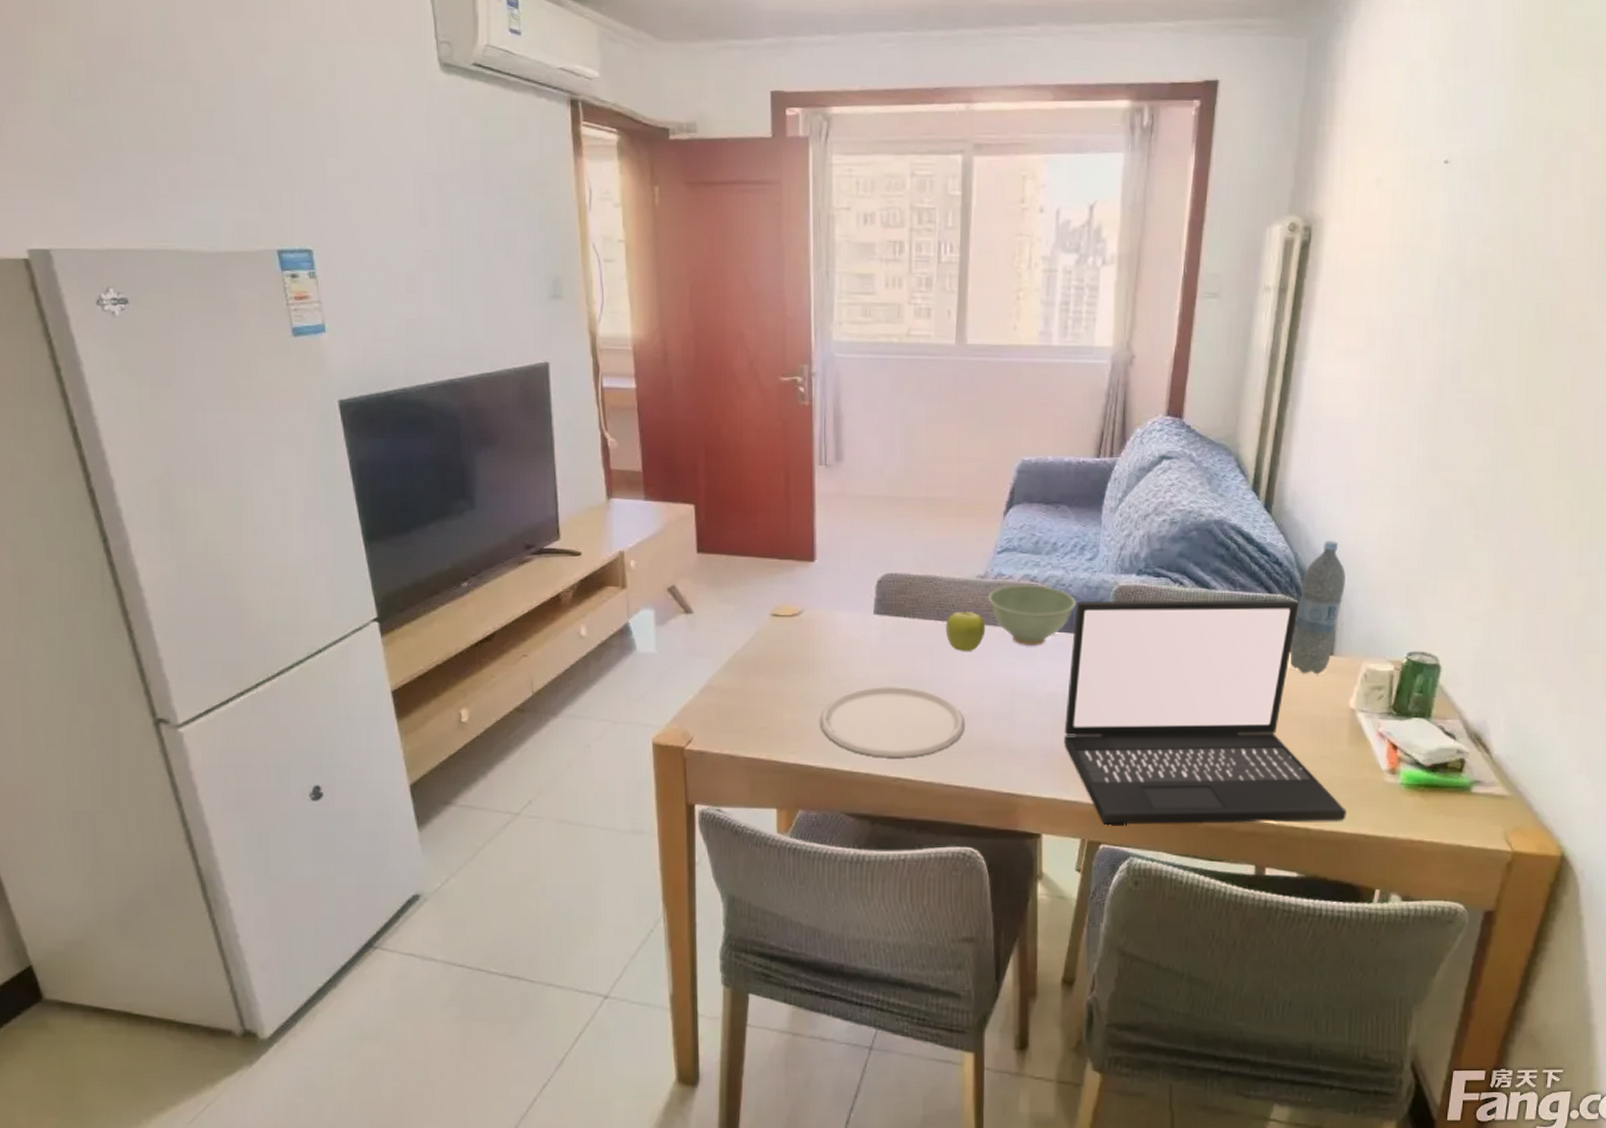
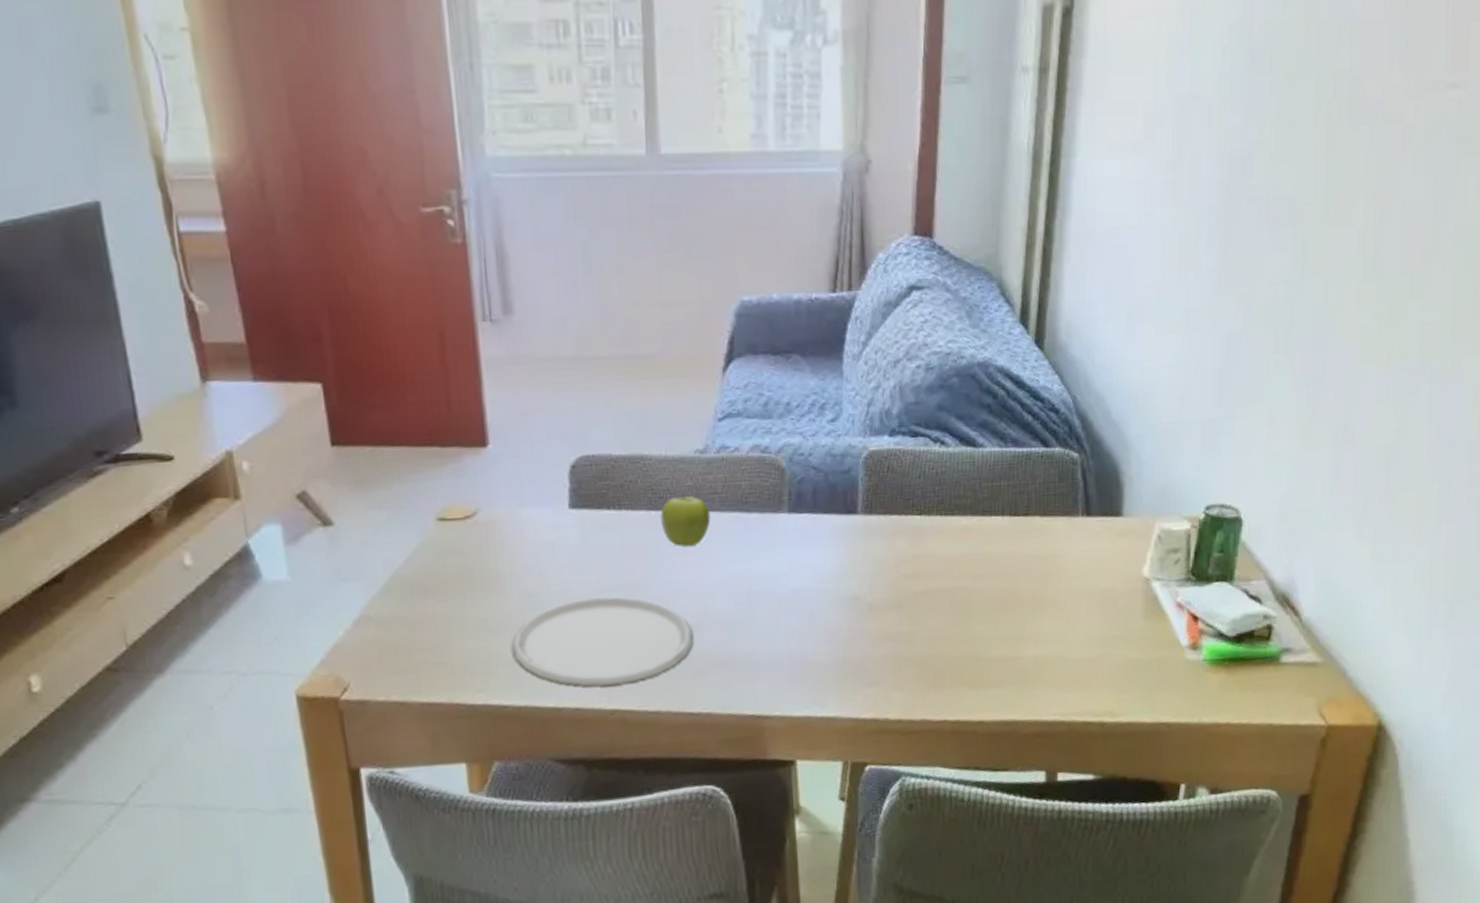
bowl: present [988,584,1076,646] -> none [710,456,819,534]
laptop: present [1063,600,1347,824] -> none [814,453,1145,740]
water bottle: present [1290,541,1346,675] -> none [1074,379,1132,541]

